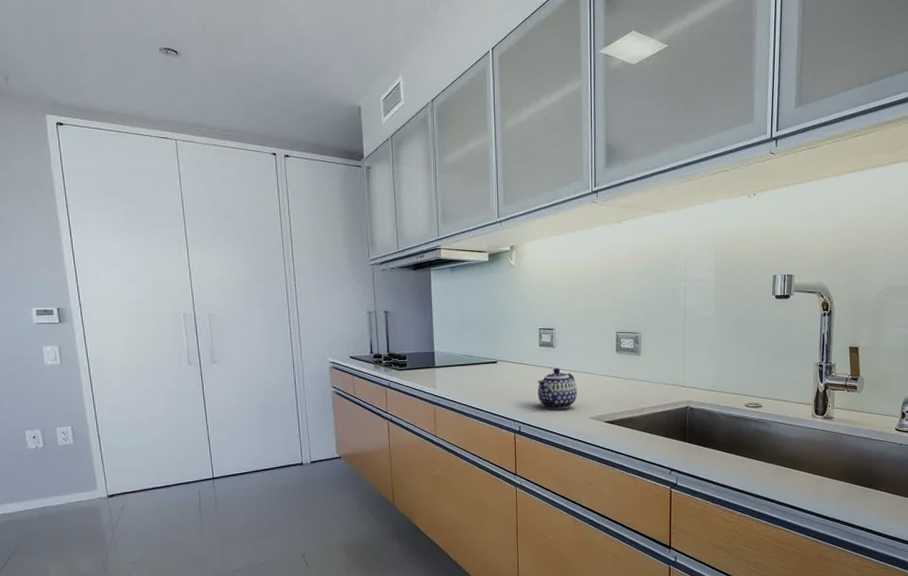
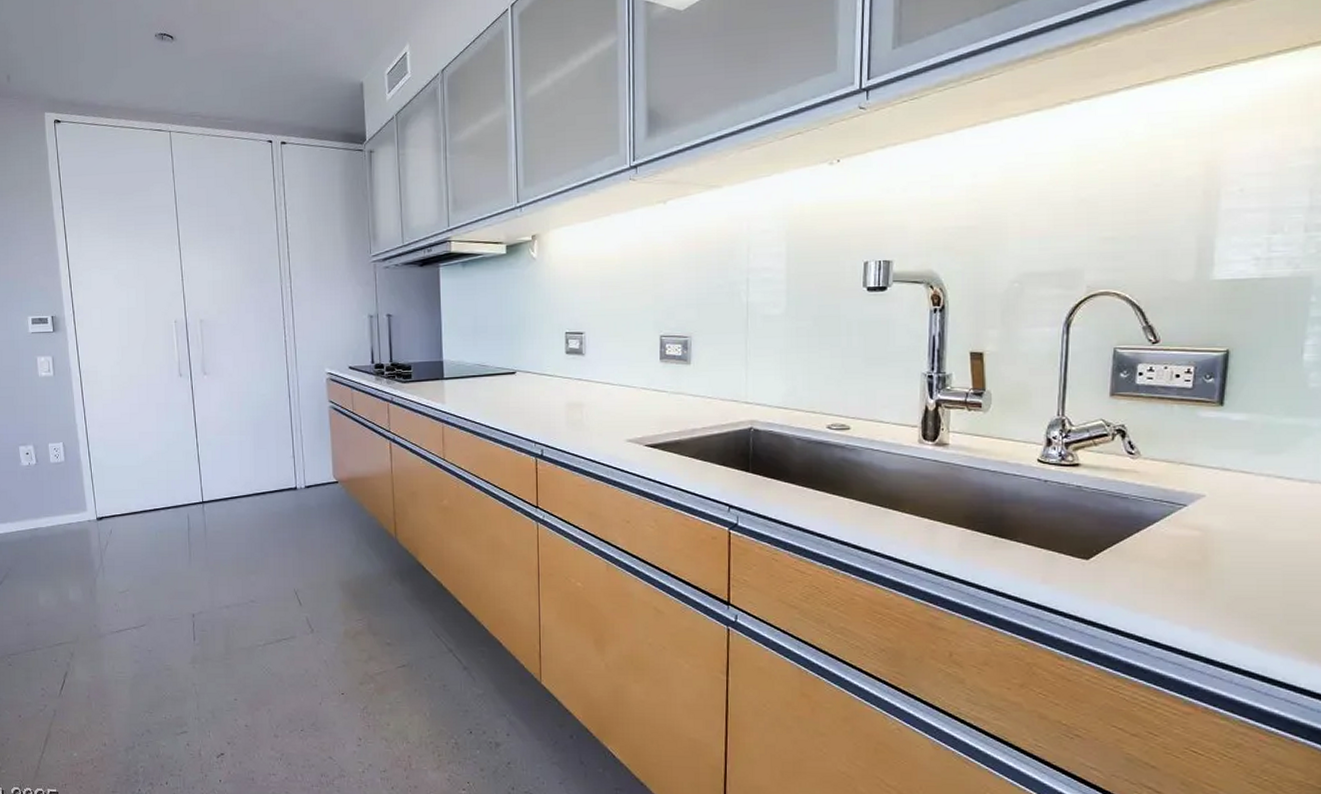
teapot: present [537,368,577,410] -> none [563,379,612,430]

